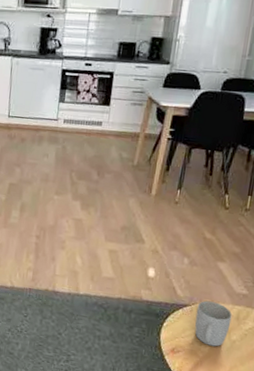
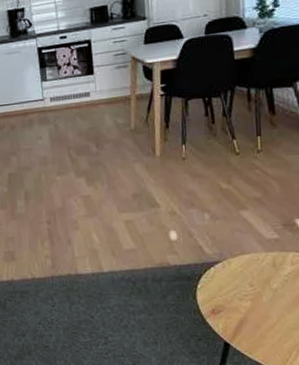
mug: present [194,300,232,347] -> none [228,253,268,299]

